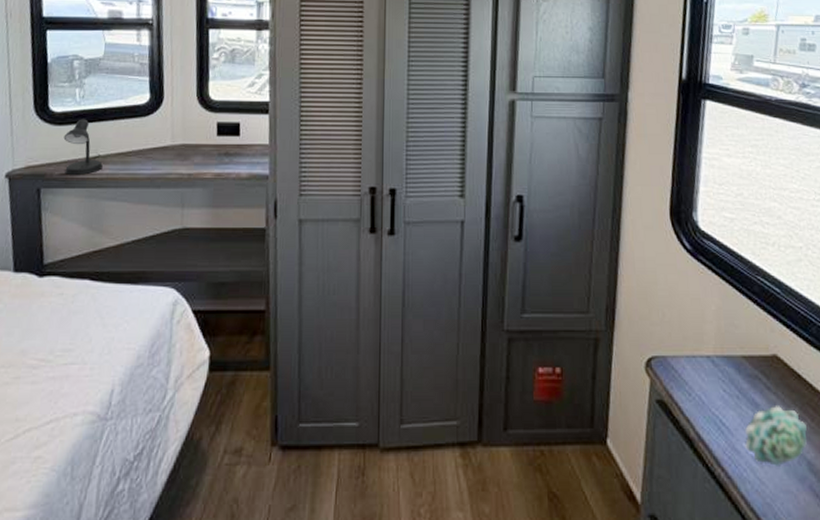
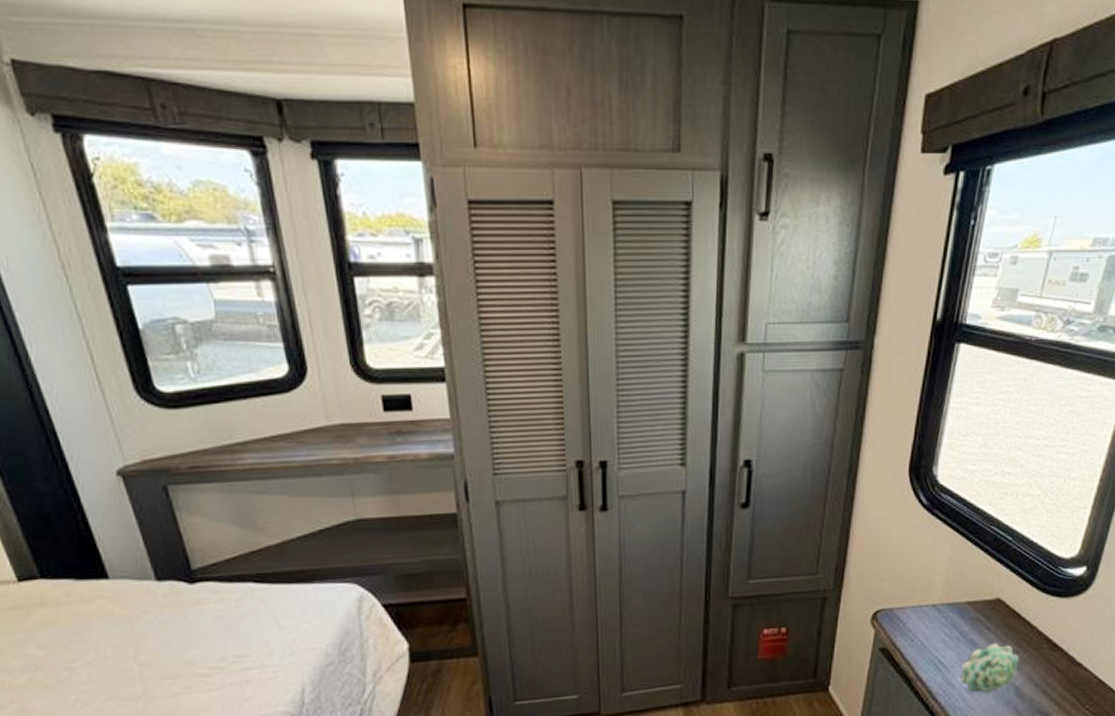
desk lamp: present [63,119,103,175] -> none [183,399,243,468]

